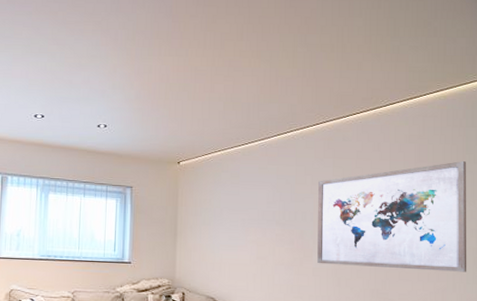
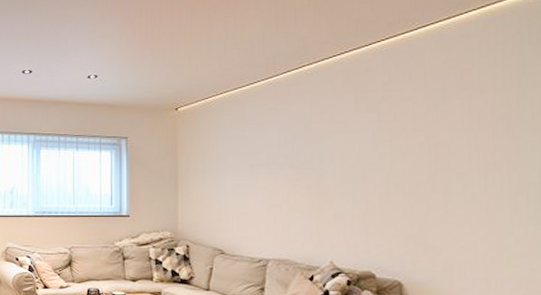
wall art: present [317,161,467,272] -> none [338,85,529,212]

